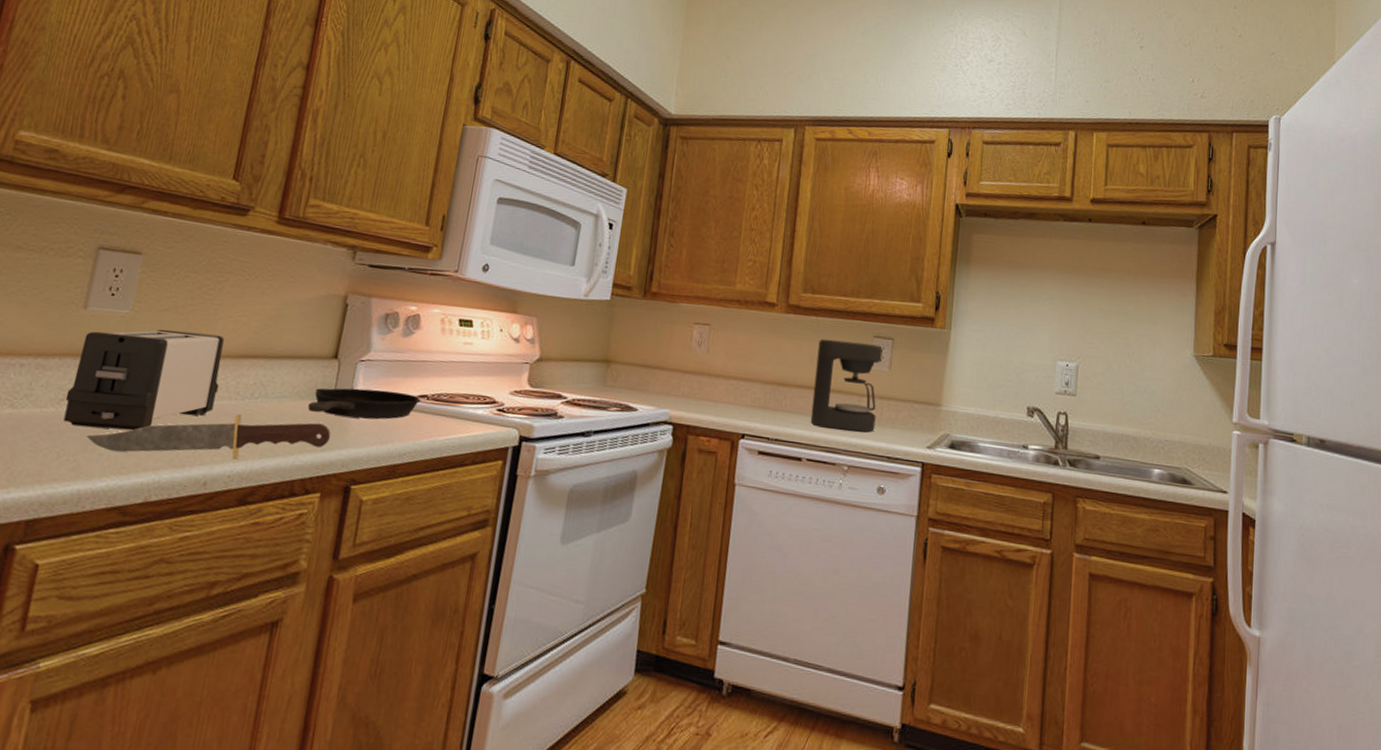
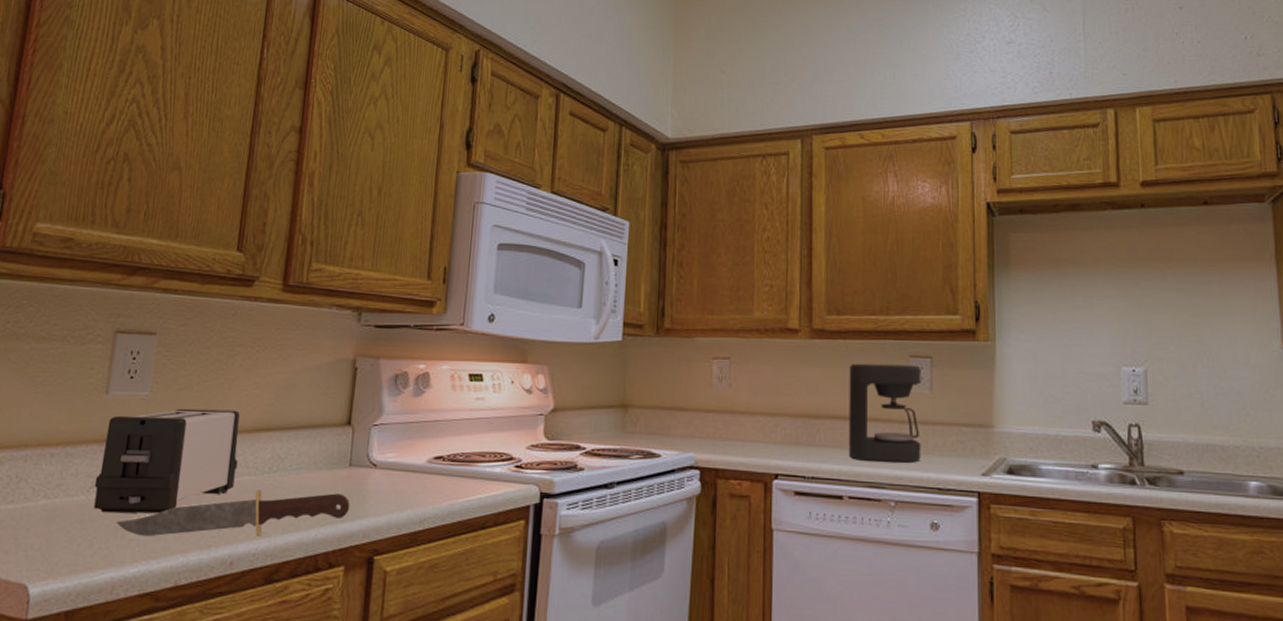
frying pan: present [308,388,421,419] -> none [326,454,437,485]

